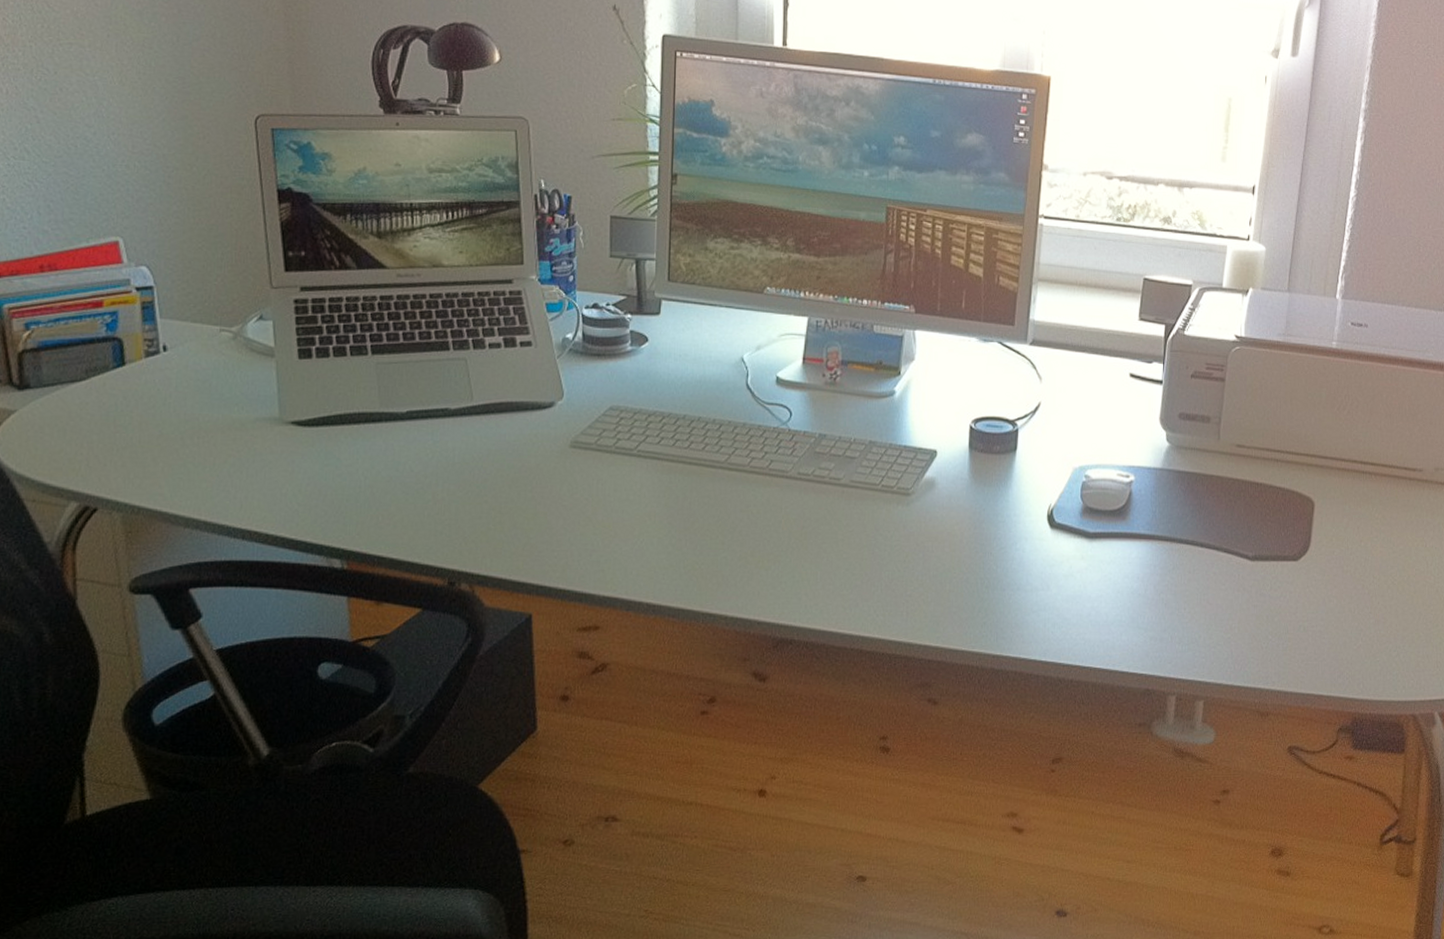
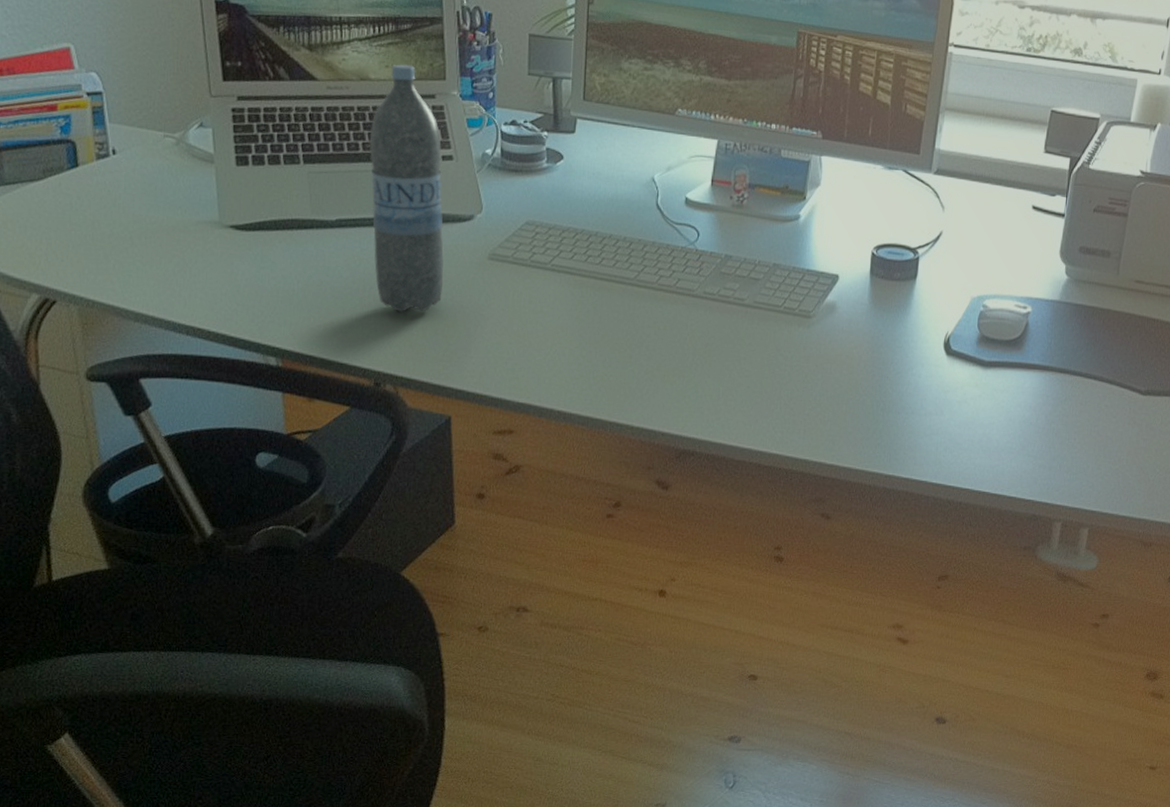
water bottle: none [443,249,523,506] -> present [370,64,444,312]

